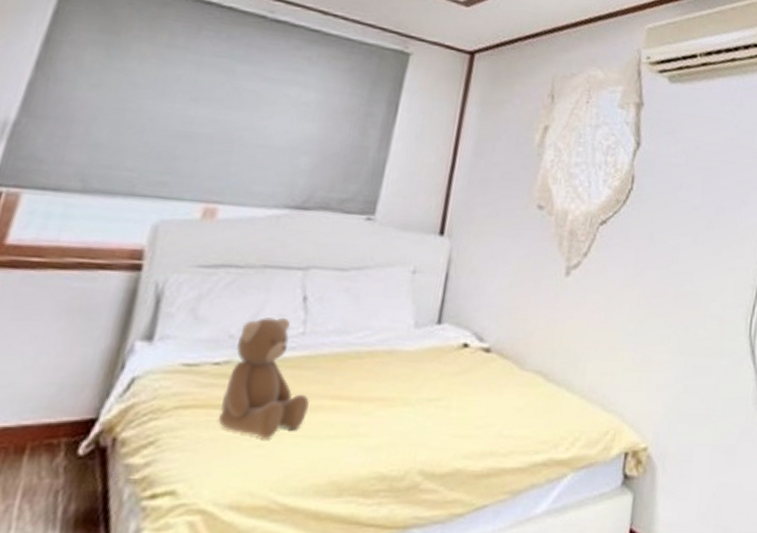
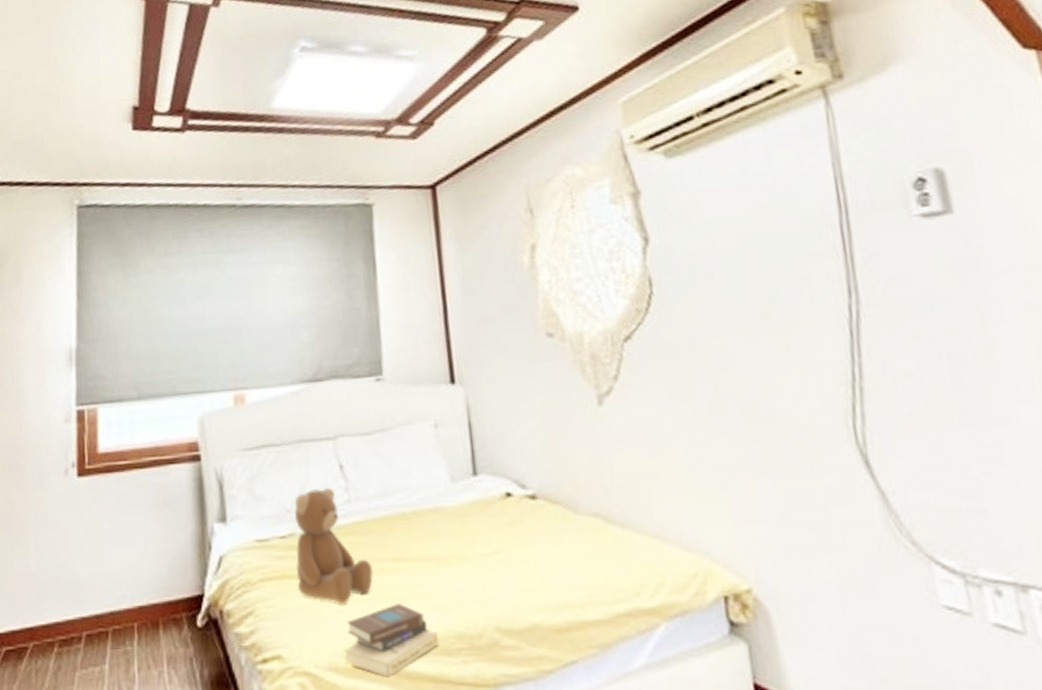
books: none [248,442,361,518] -> present [344,604,439,678]

